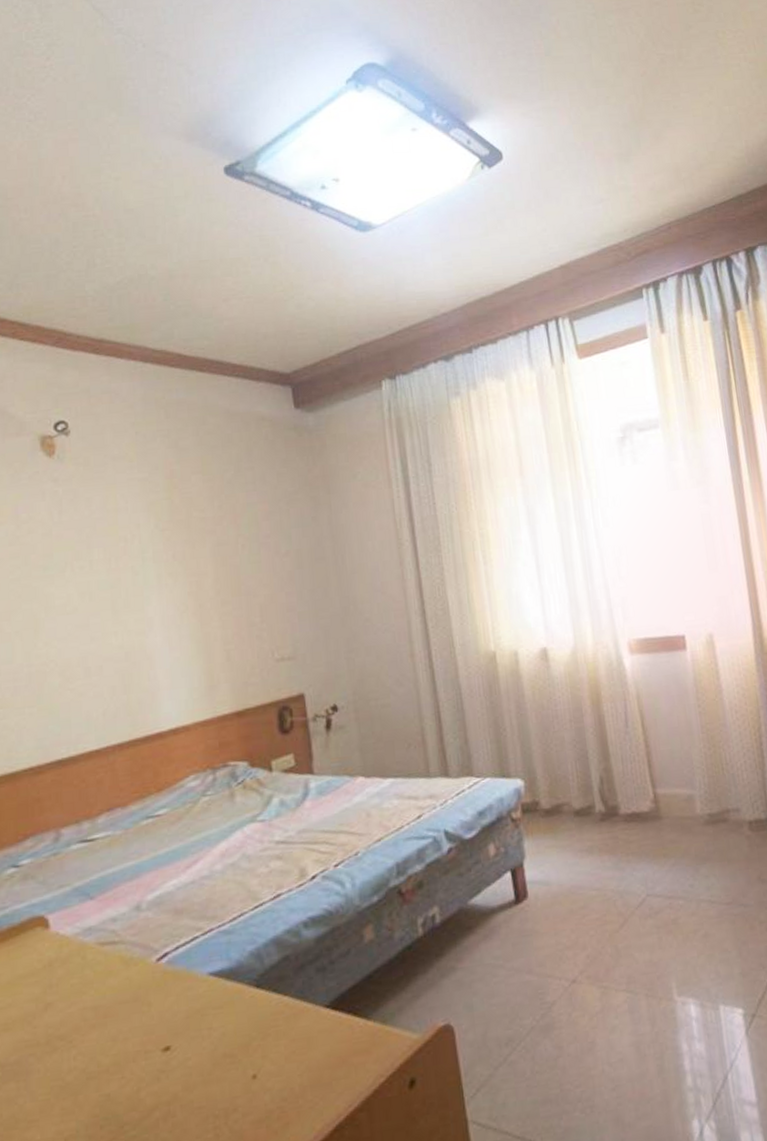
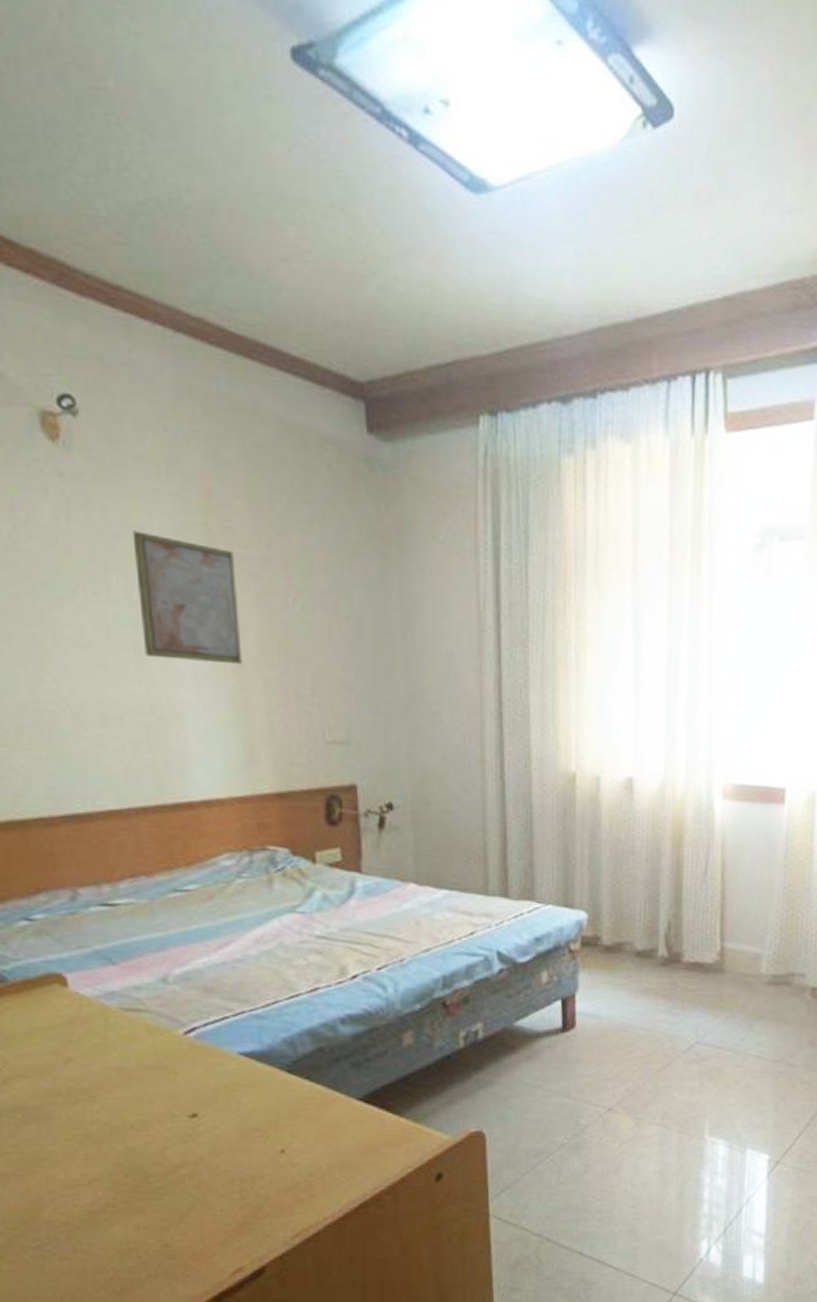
wall art: none [111,513,202,612] -> present [132,530,242,665]

